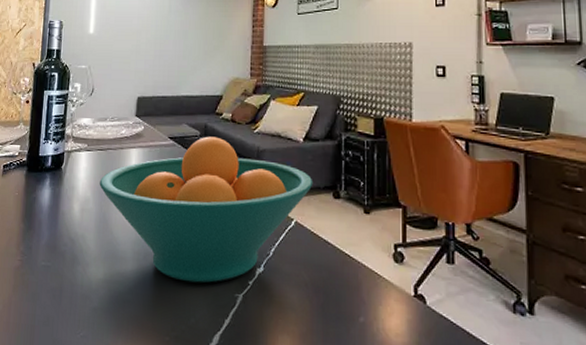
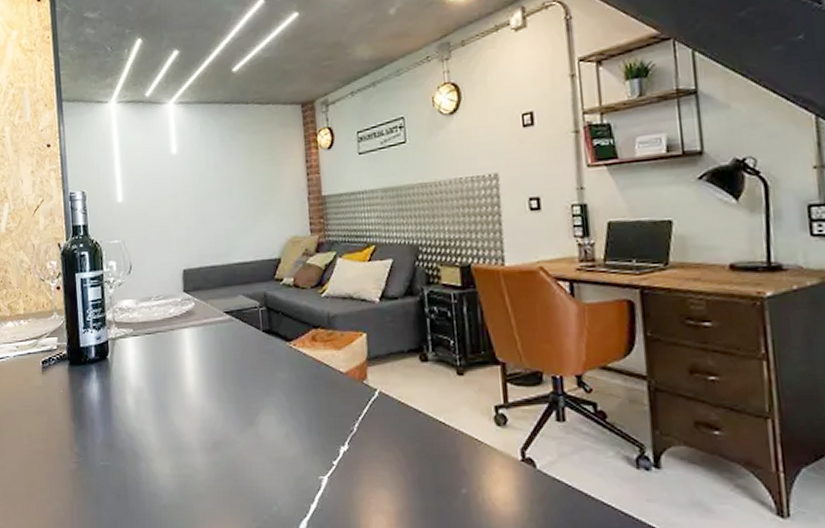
fruit bowl: present [99,136,313,283] -> none [152,306,396,468]

